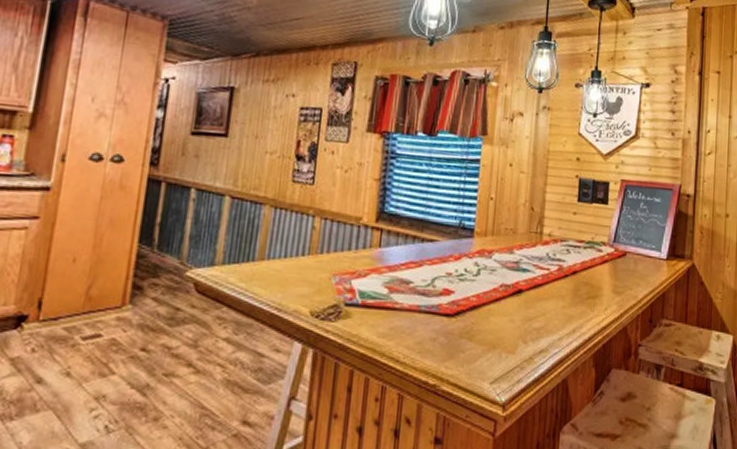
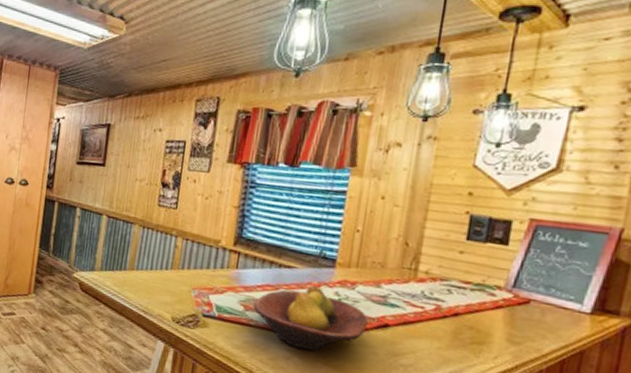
fruit bowl: none [397,257,505,328] -> present [253,285,368,352]

